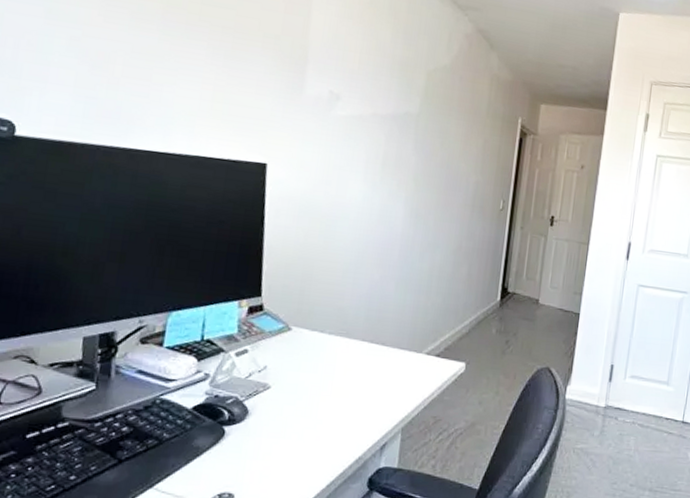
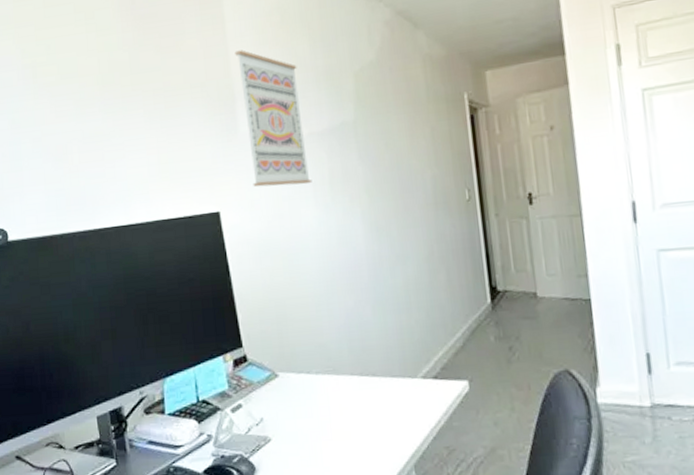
wall art: none [307,16,376,160] -> present [234,50,312,187]

